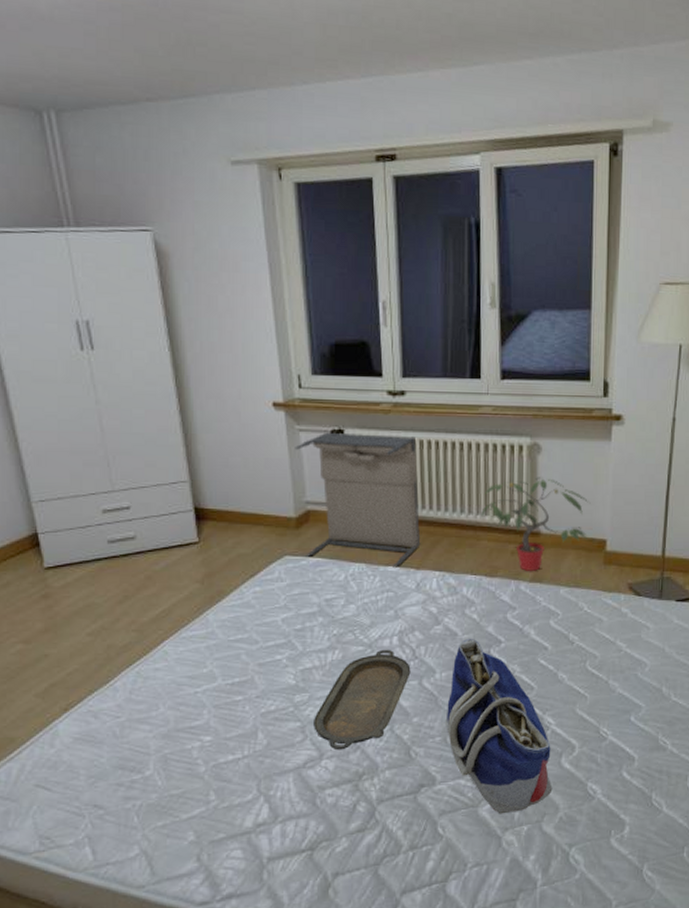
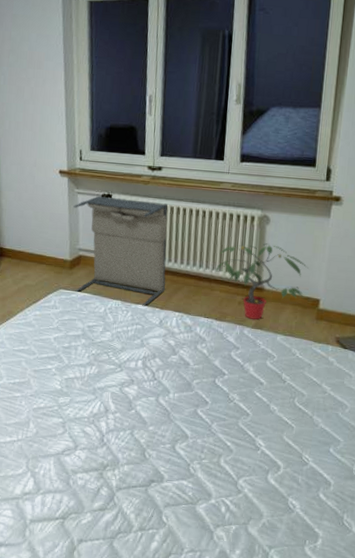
serving tray: present [314,649,411,751] -> none [72,369,151,445]
tote bag: present [445,638,553,814] -> none [174,368,260,514]

